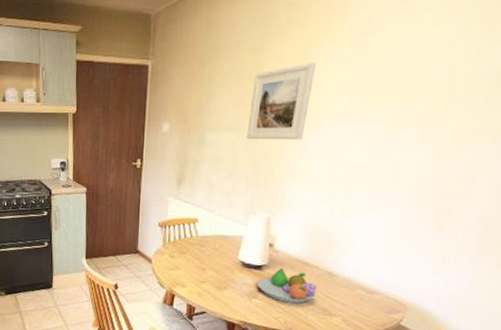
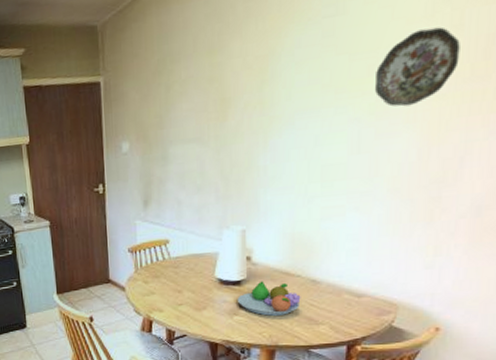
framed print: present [246,62,316,140] -> none [212,55,282,149]
decorative plate: none [398,56,476,122] -> present [375,26,460,107]

